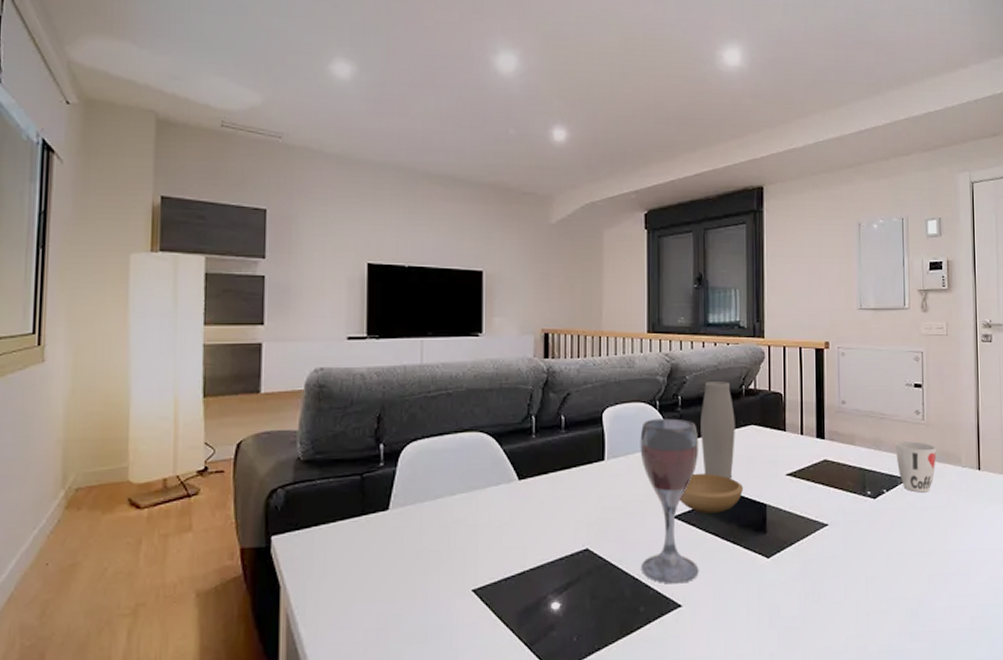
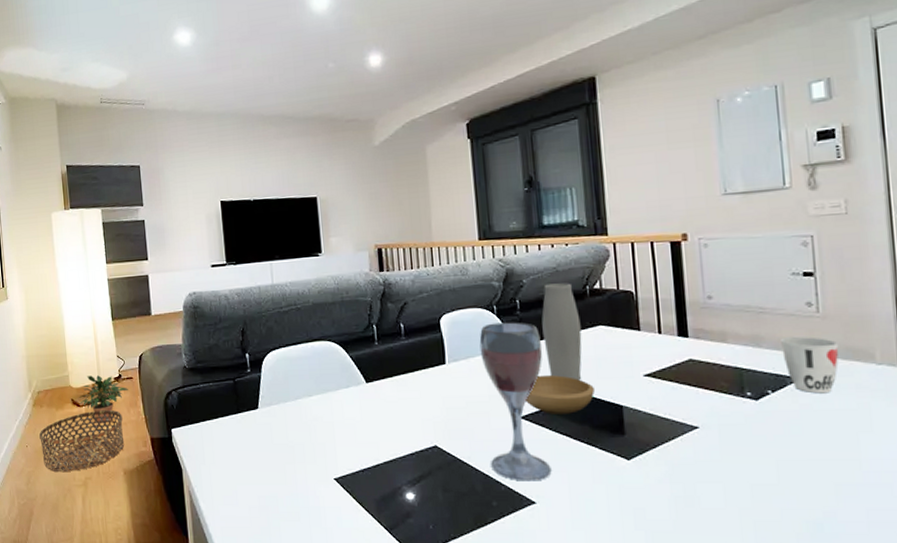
basket: none [70,512,203,599] -> present [39,409,125,473]
potted plant: none [140,467,216,530] -> present [79,375,128,423]

